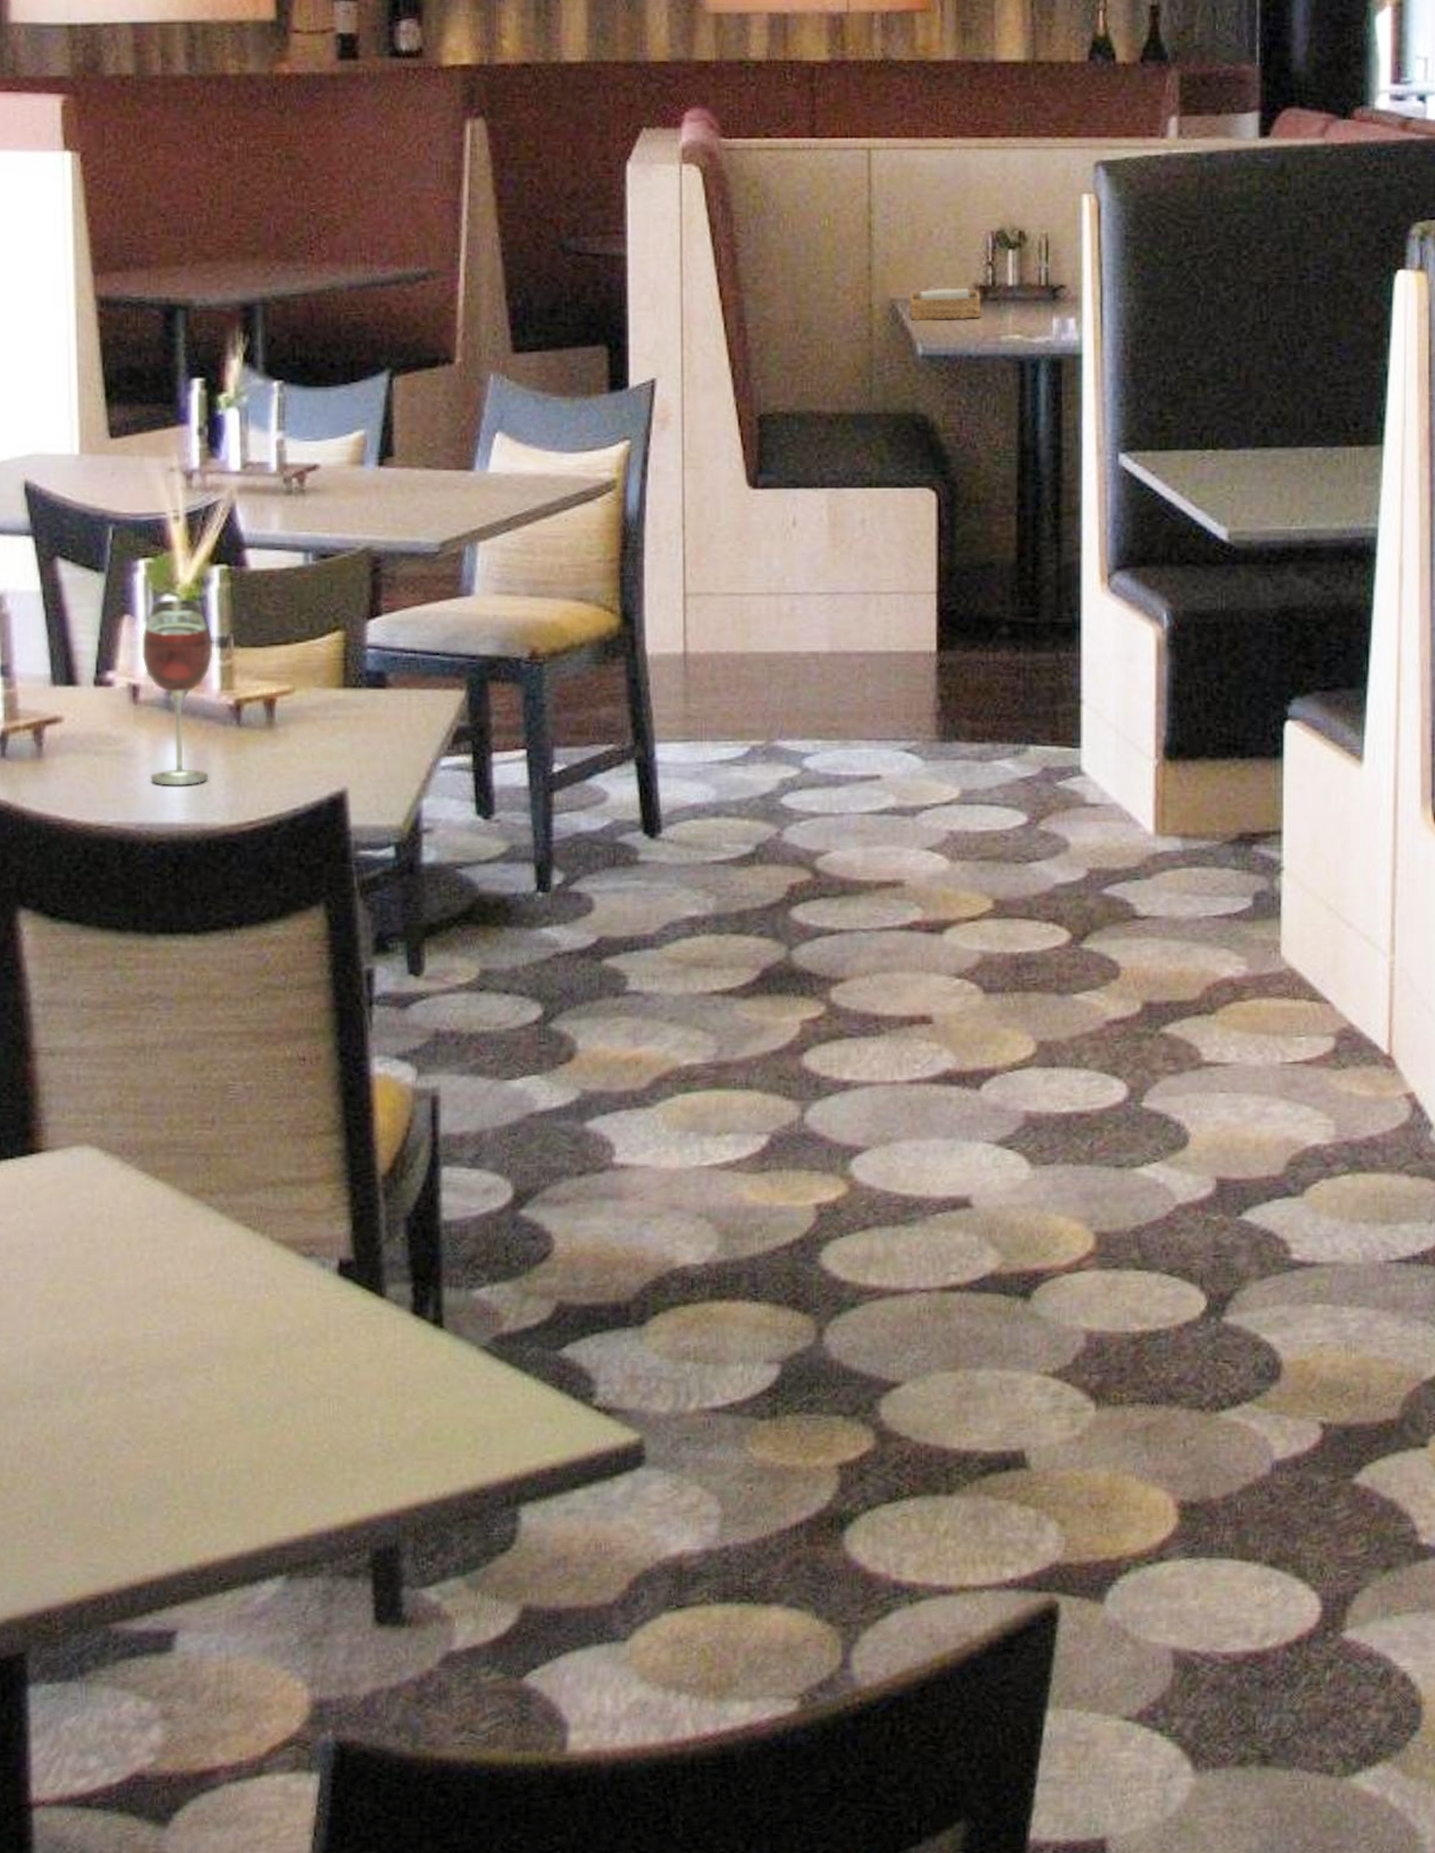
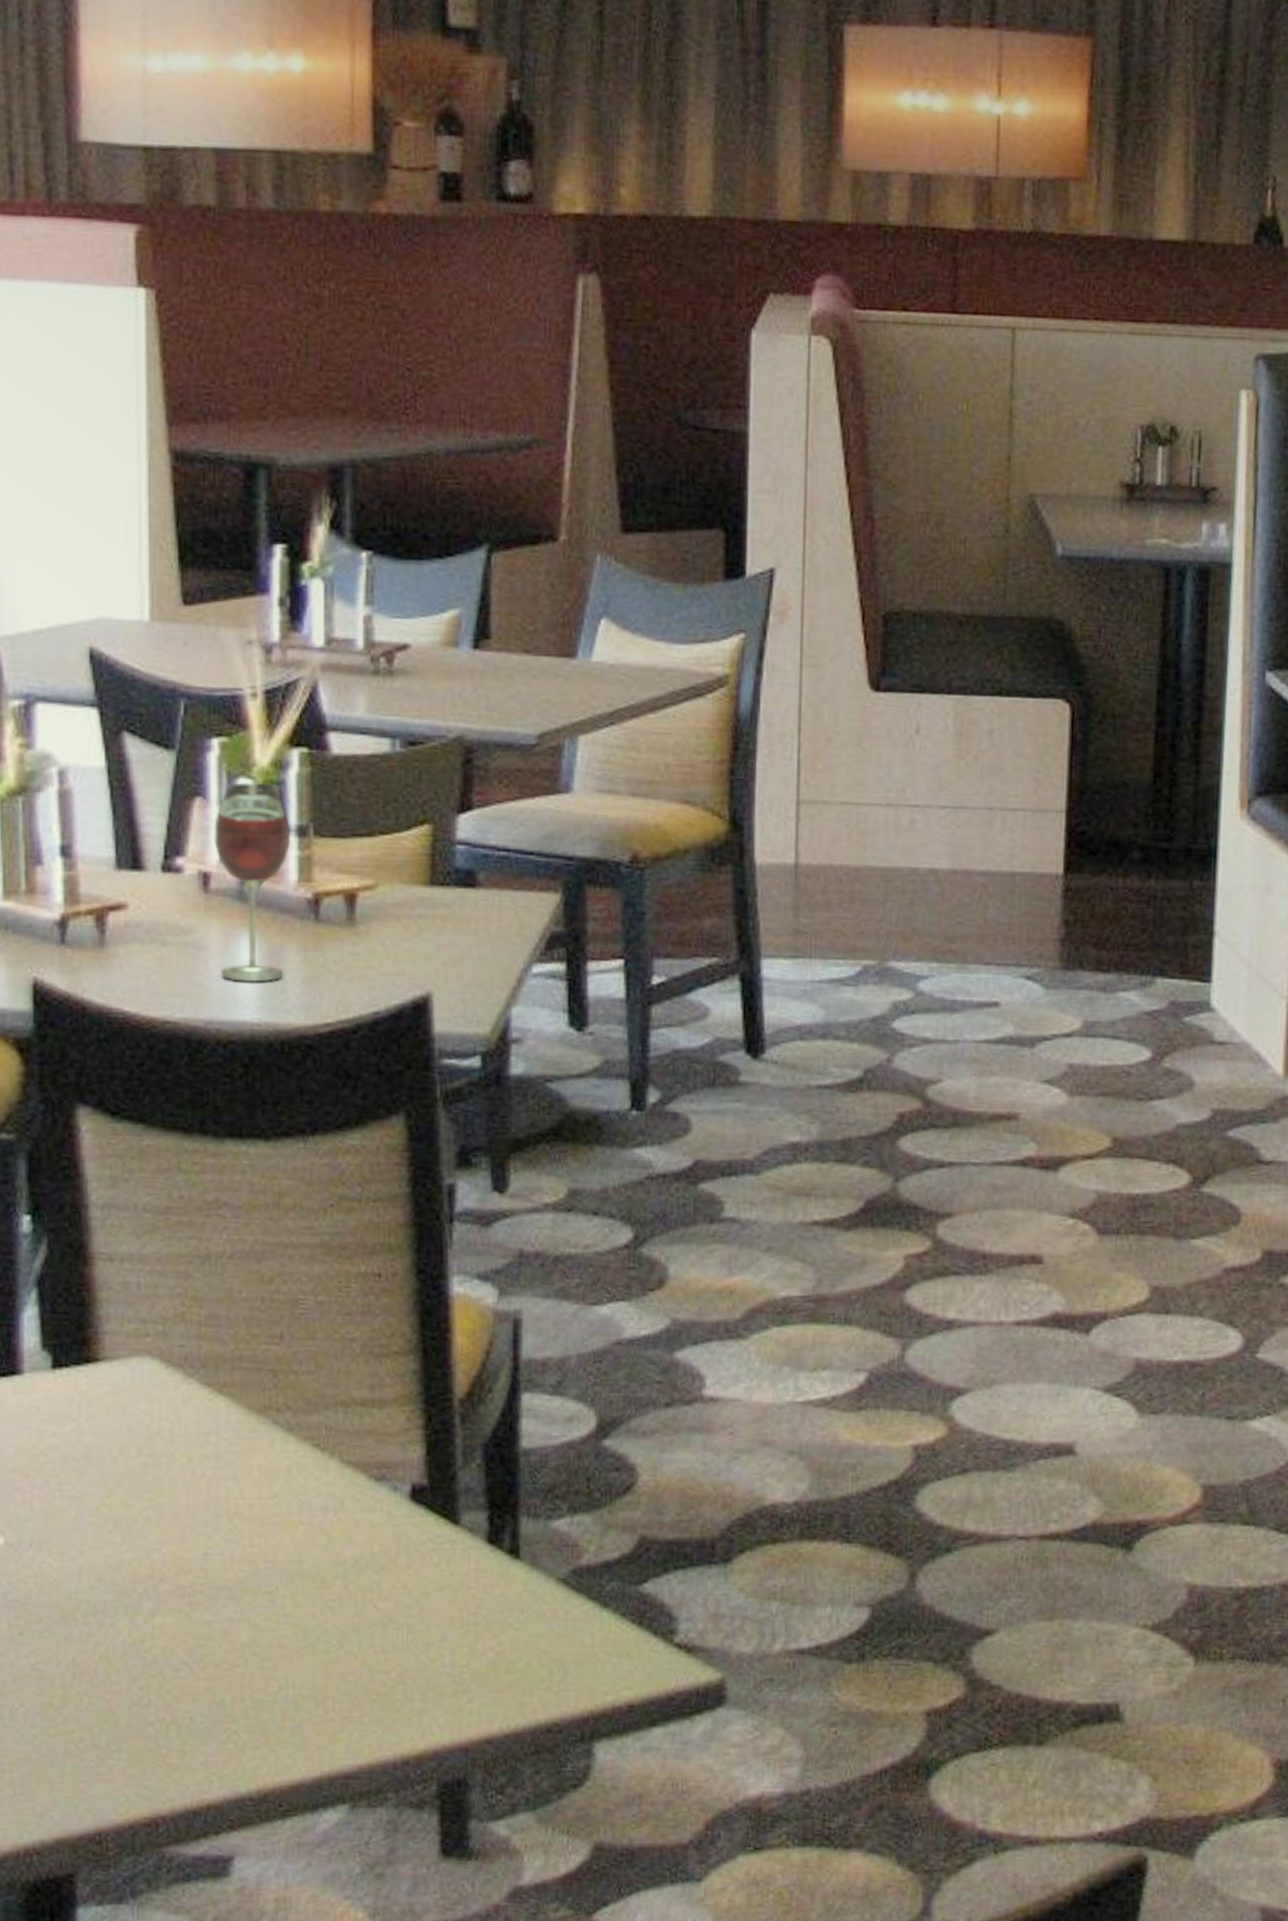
napkin holder: present [910,288,981,320] -> none [1050,484,1127,520]

